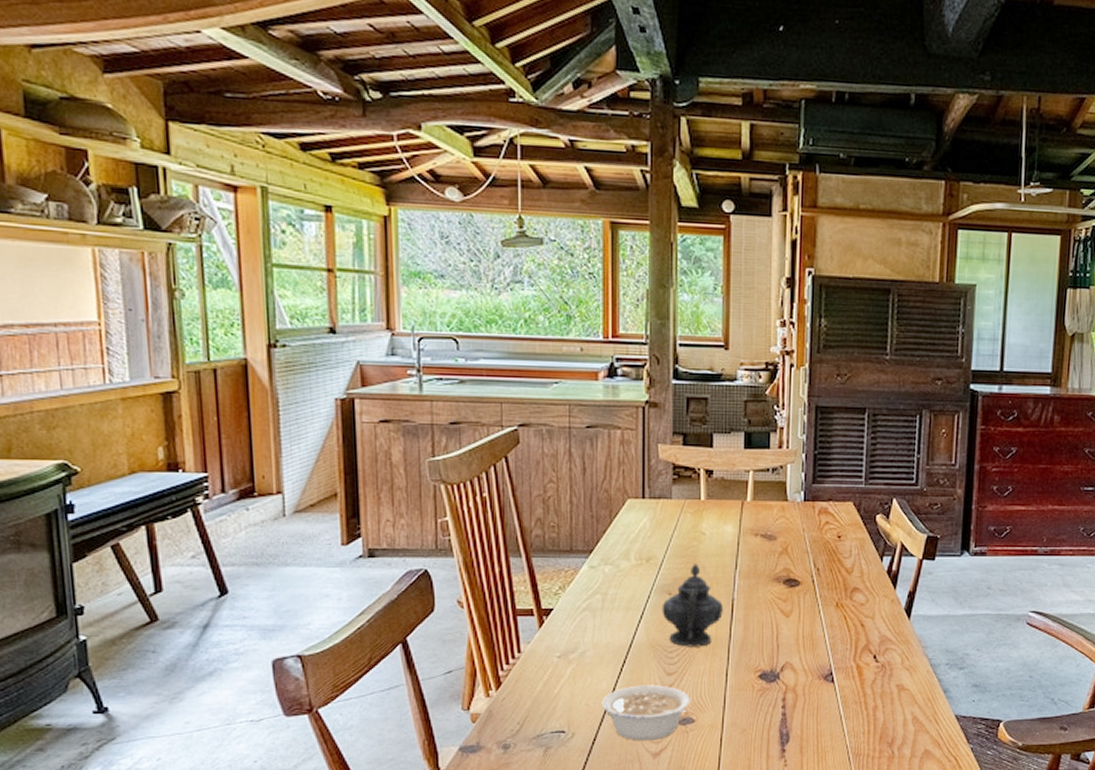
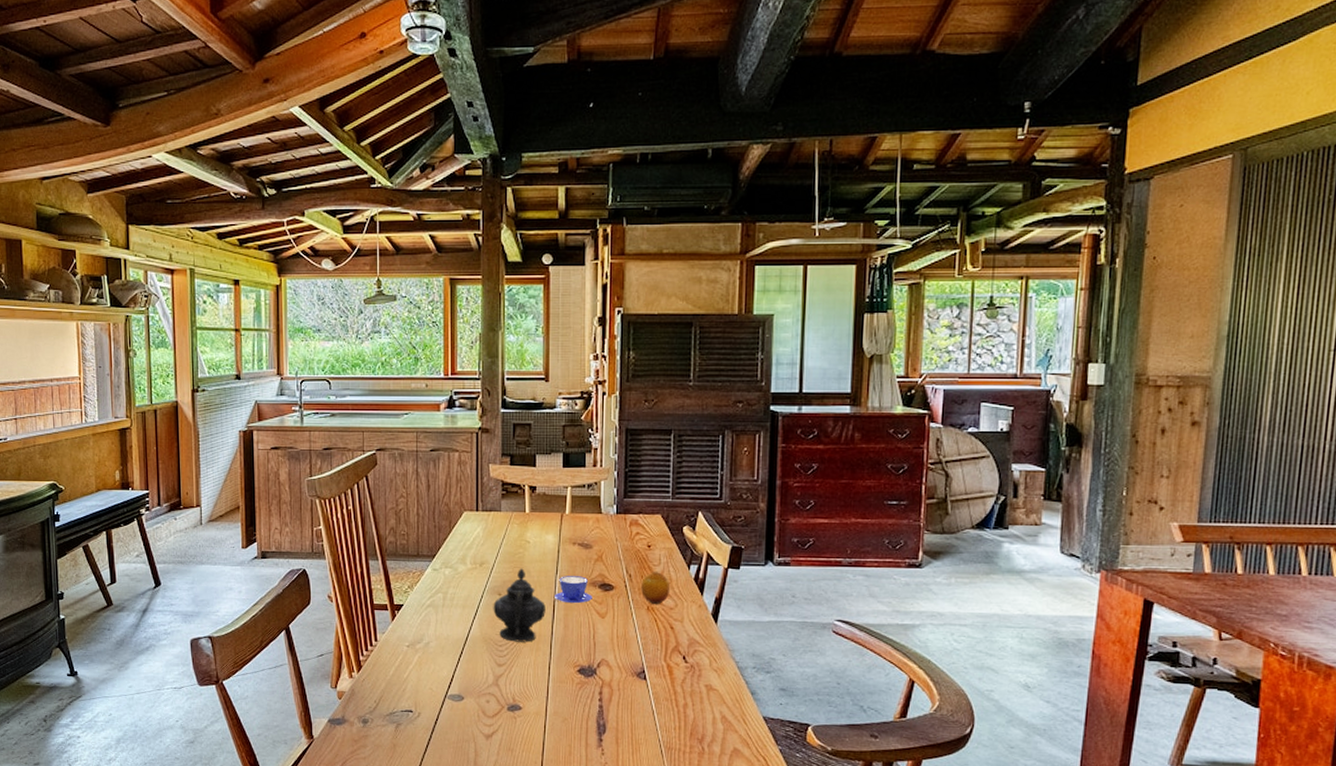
legume: present [601,685,691,740] -> none [442,674,518,723]
teacup: none [733,571,776,602] -> present [555,576,592,604]
fruit: none [829,563,862,600] -> present [640,571,671,604]

